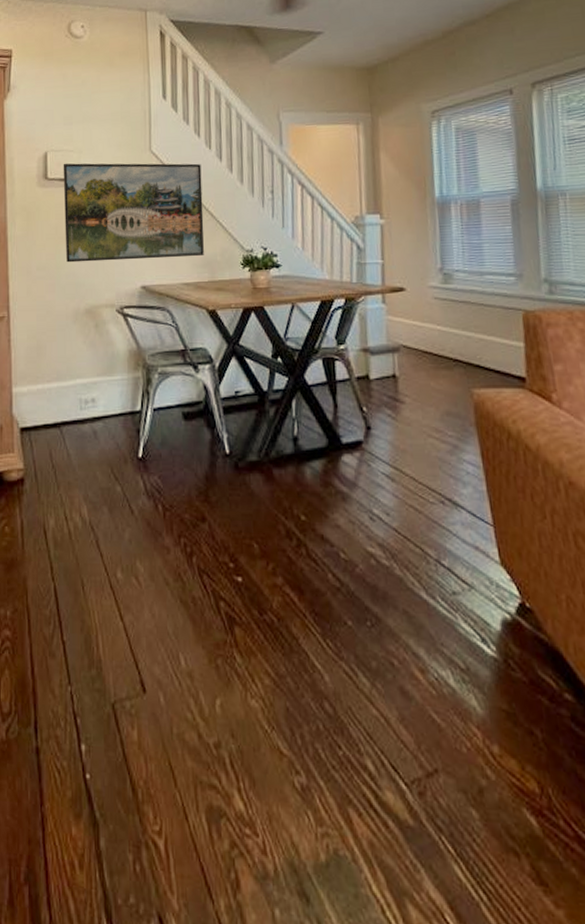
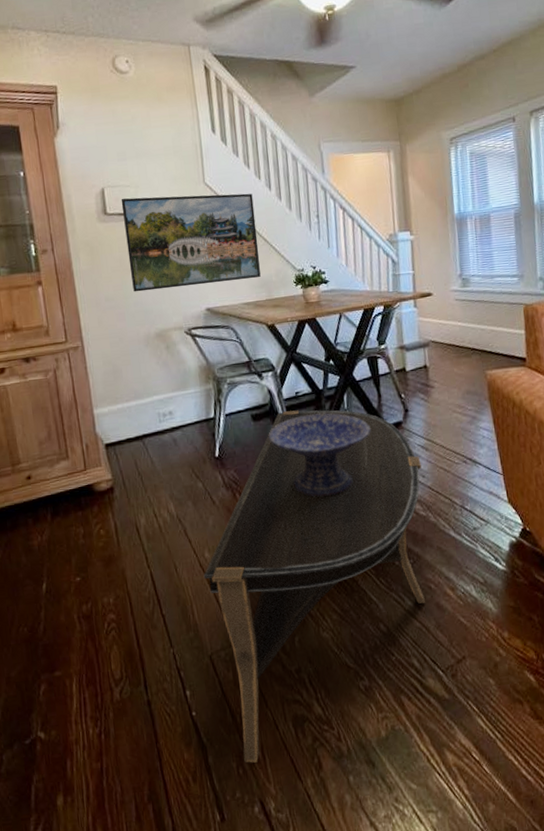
coffee table: none [113,413,385,860] -> present [203,410,425,763]
decorative bowl: none [200,420,323,523] -> present [268,413,371,497]

